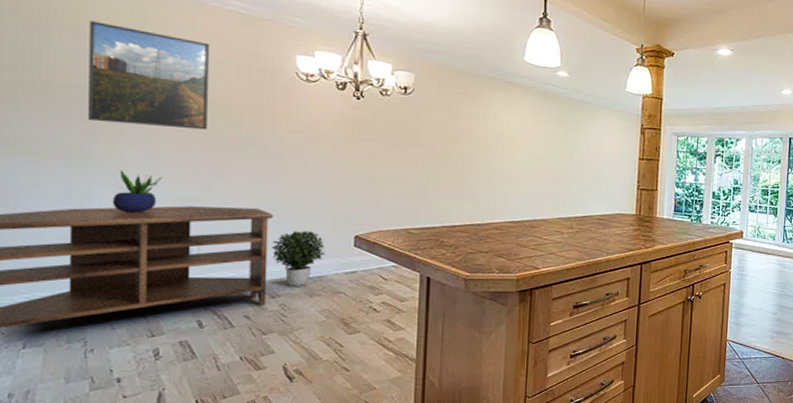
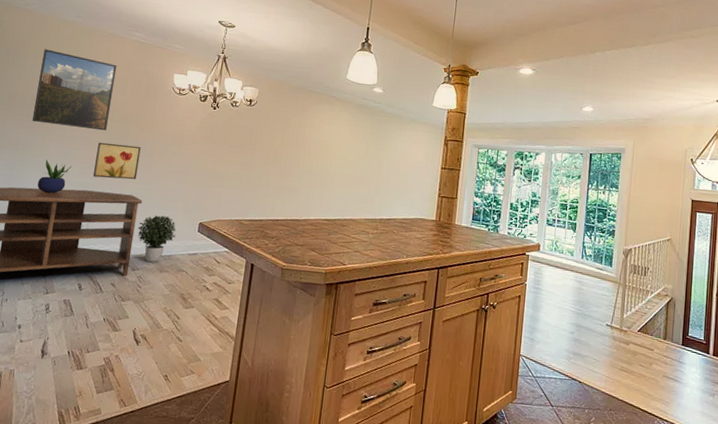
wall art: none [197,144,262,190] -> present [93,142,141,180]

